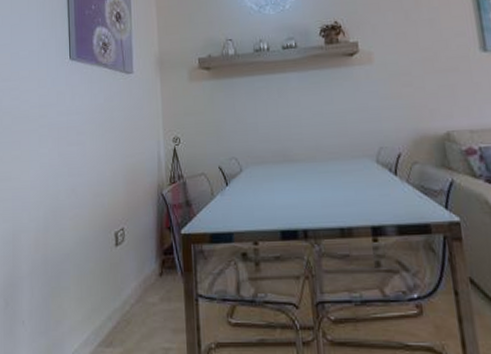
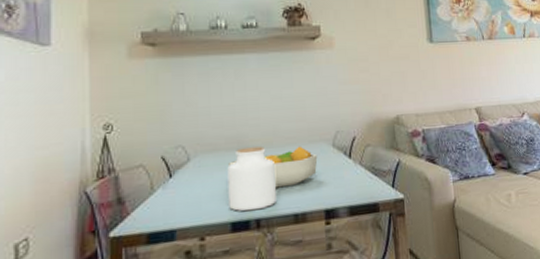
jar: none [275,160,322,222] -> present [227,146,276,212]
fruit bowl: none [276,161,362,201] -> present [229,146,318,188]

